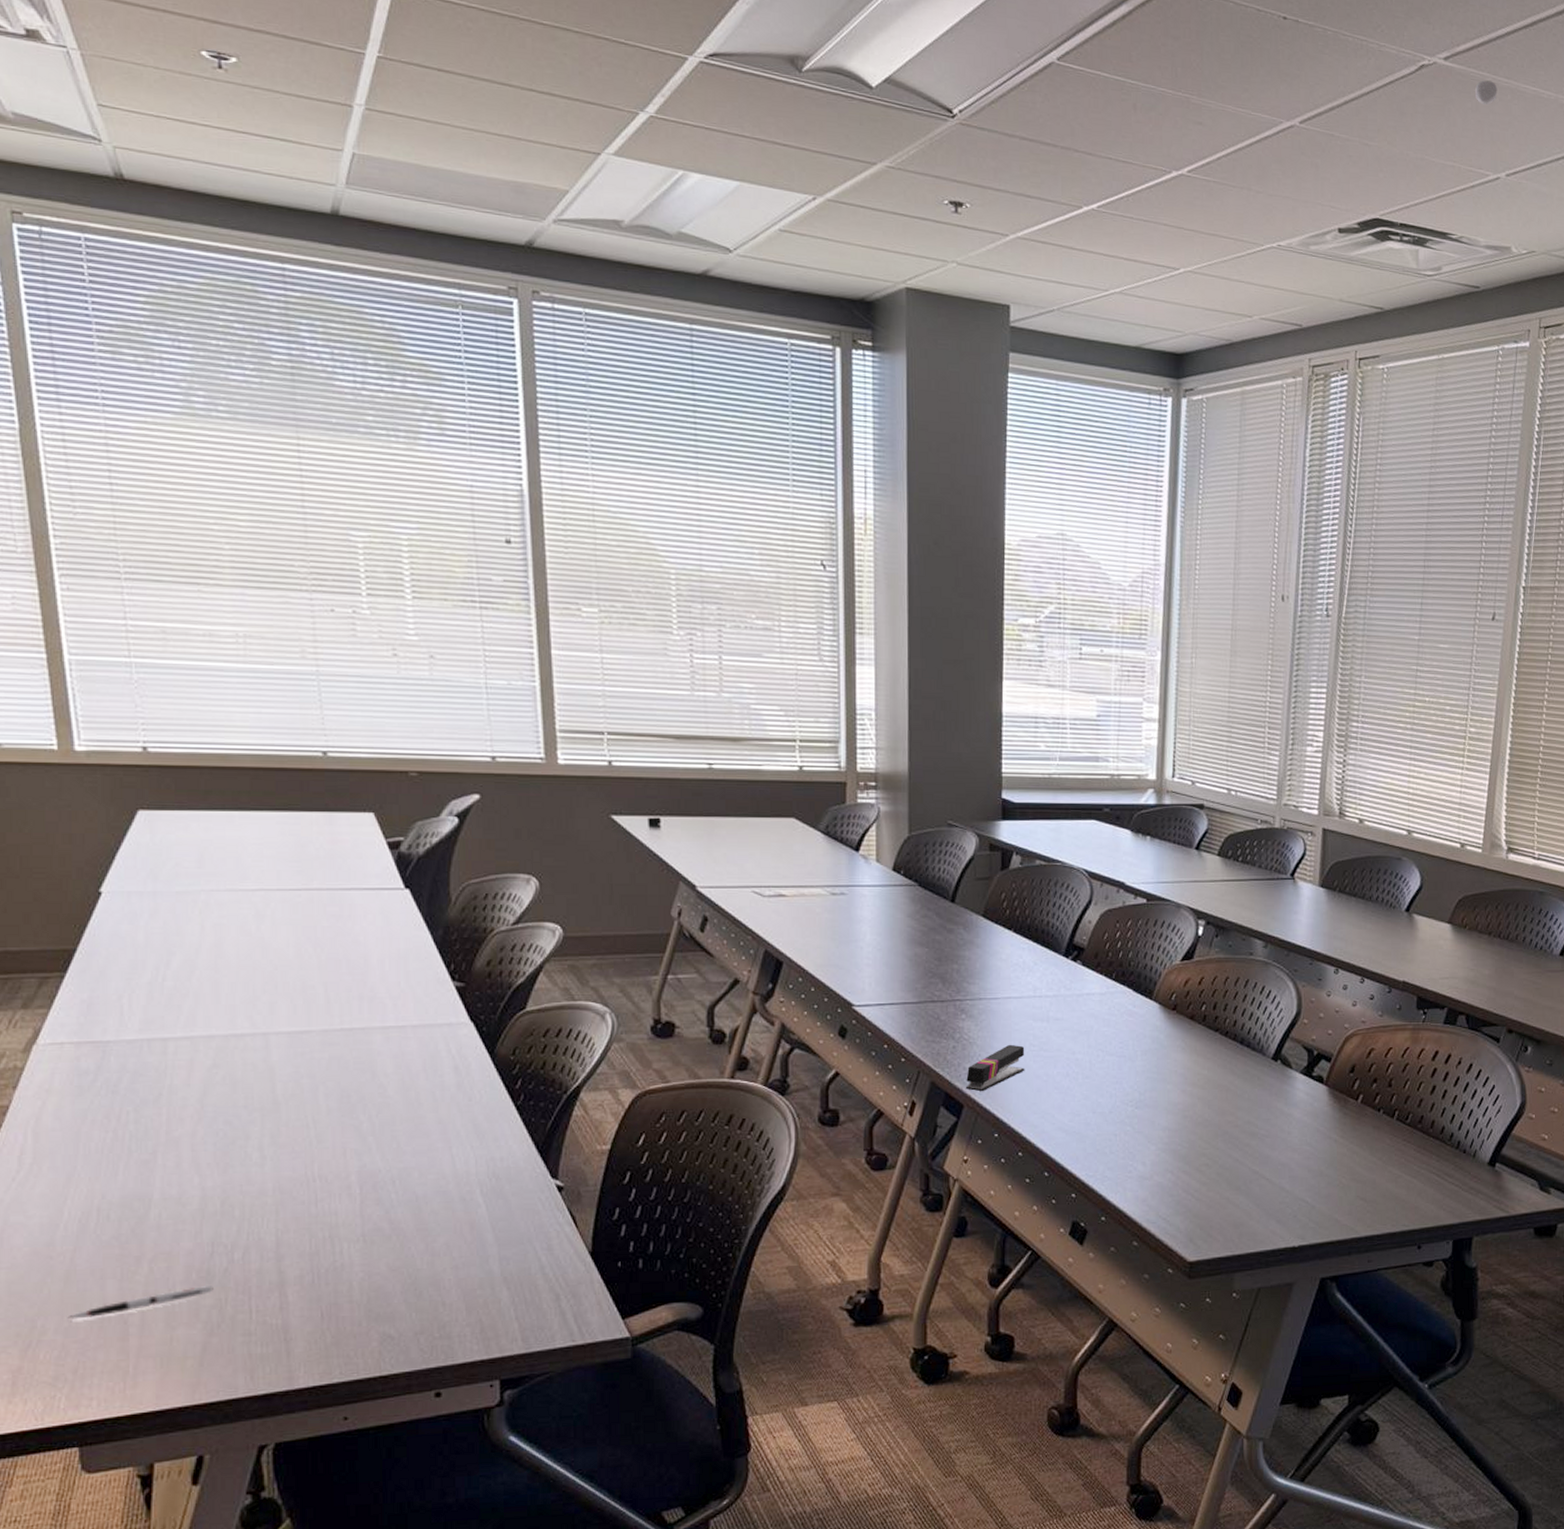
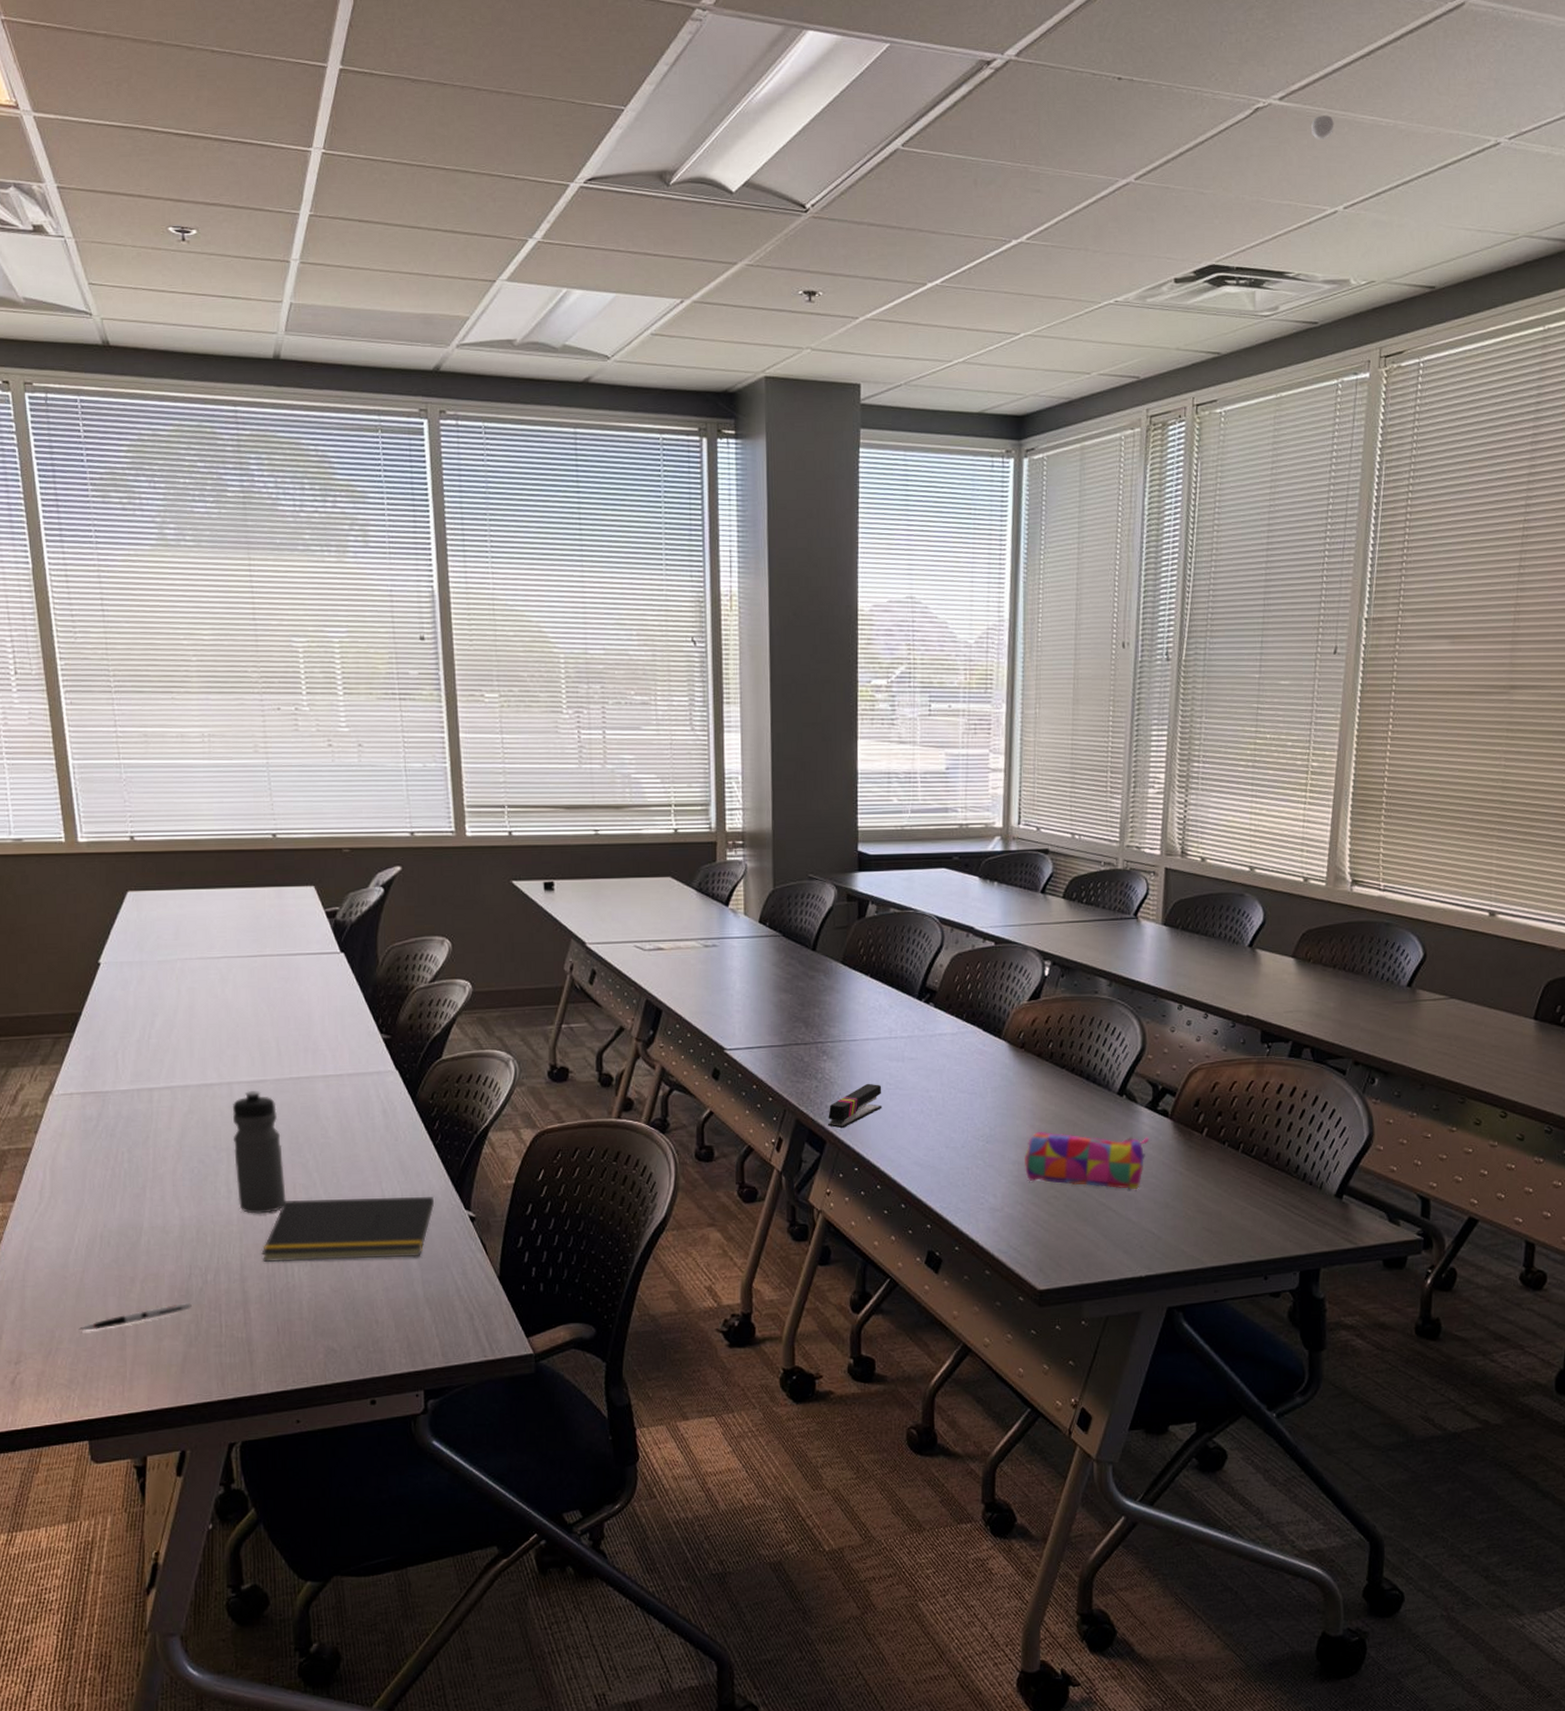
water bottle: none [268,1043,334,1183] -> present [233,1091,286,1214]
notepad: none [302,1164,514,1238] -> present [261,1197,434,1262]
pencil case: none [1175,1096,1304,1158] -> present [1025,1131,1150,1190]

